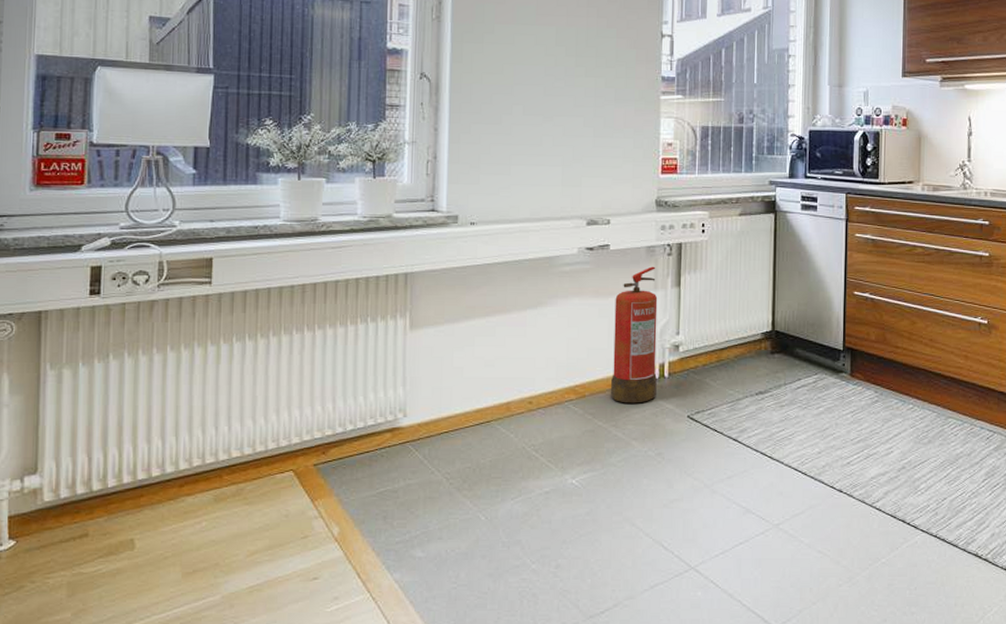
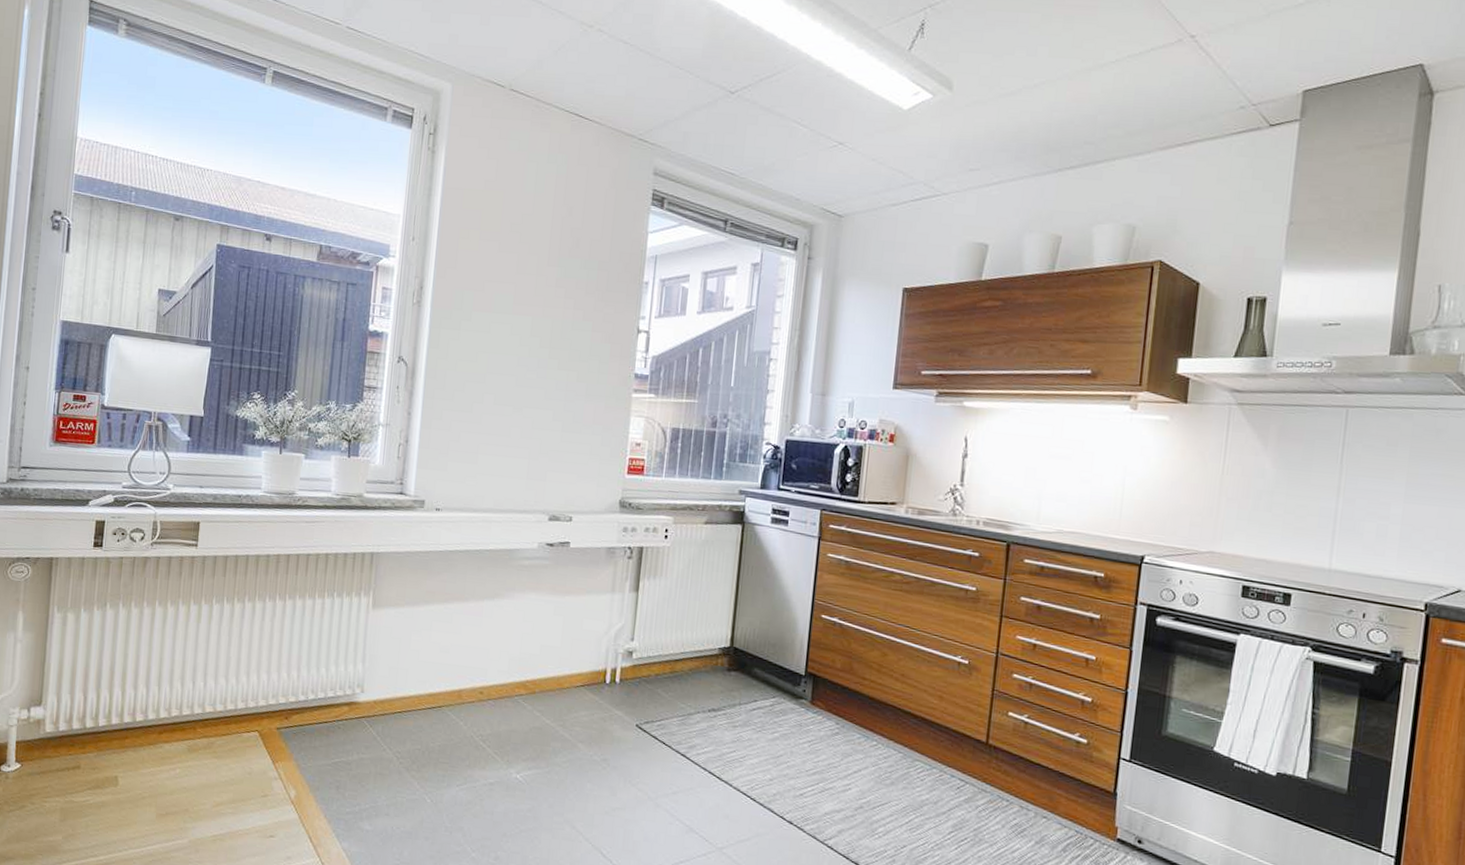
fire extinguisher: present [611,266,658,404] -> none [560,568,615,706]

